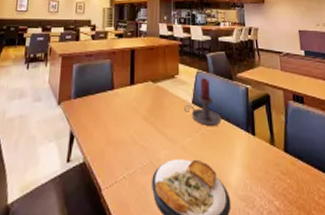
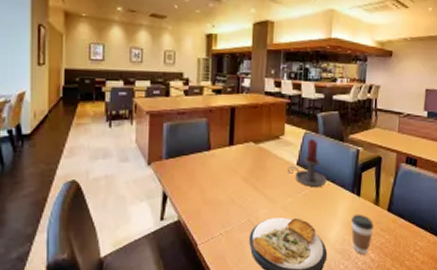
coffee cup: none [250,155,274,202] -> present [351,214,374,254]

